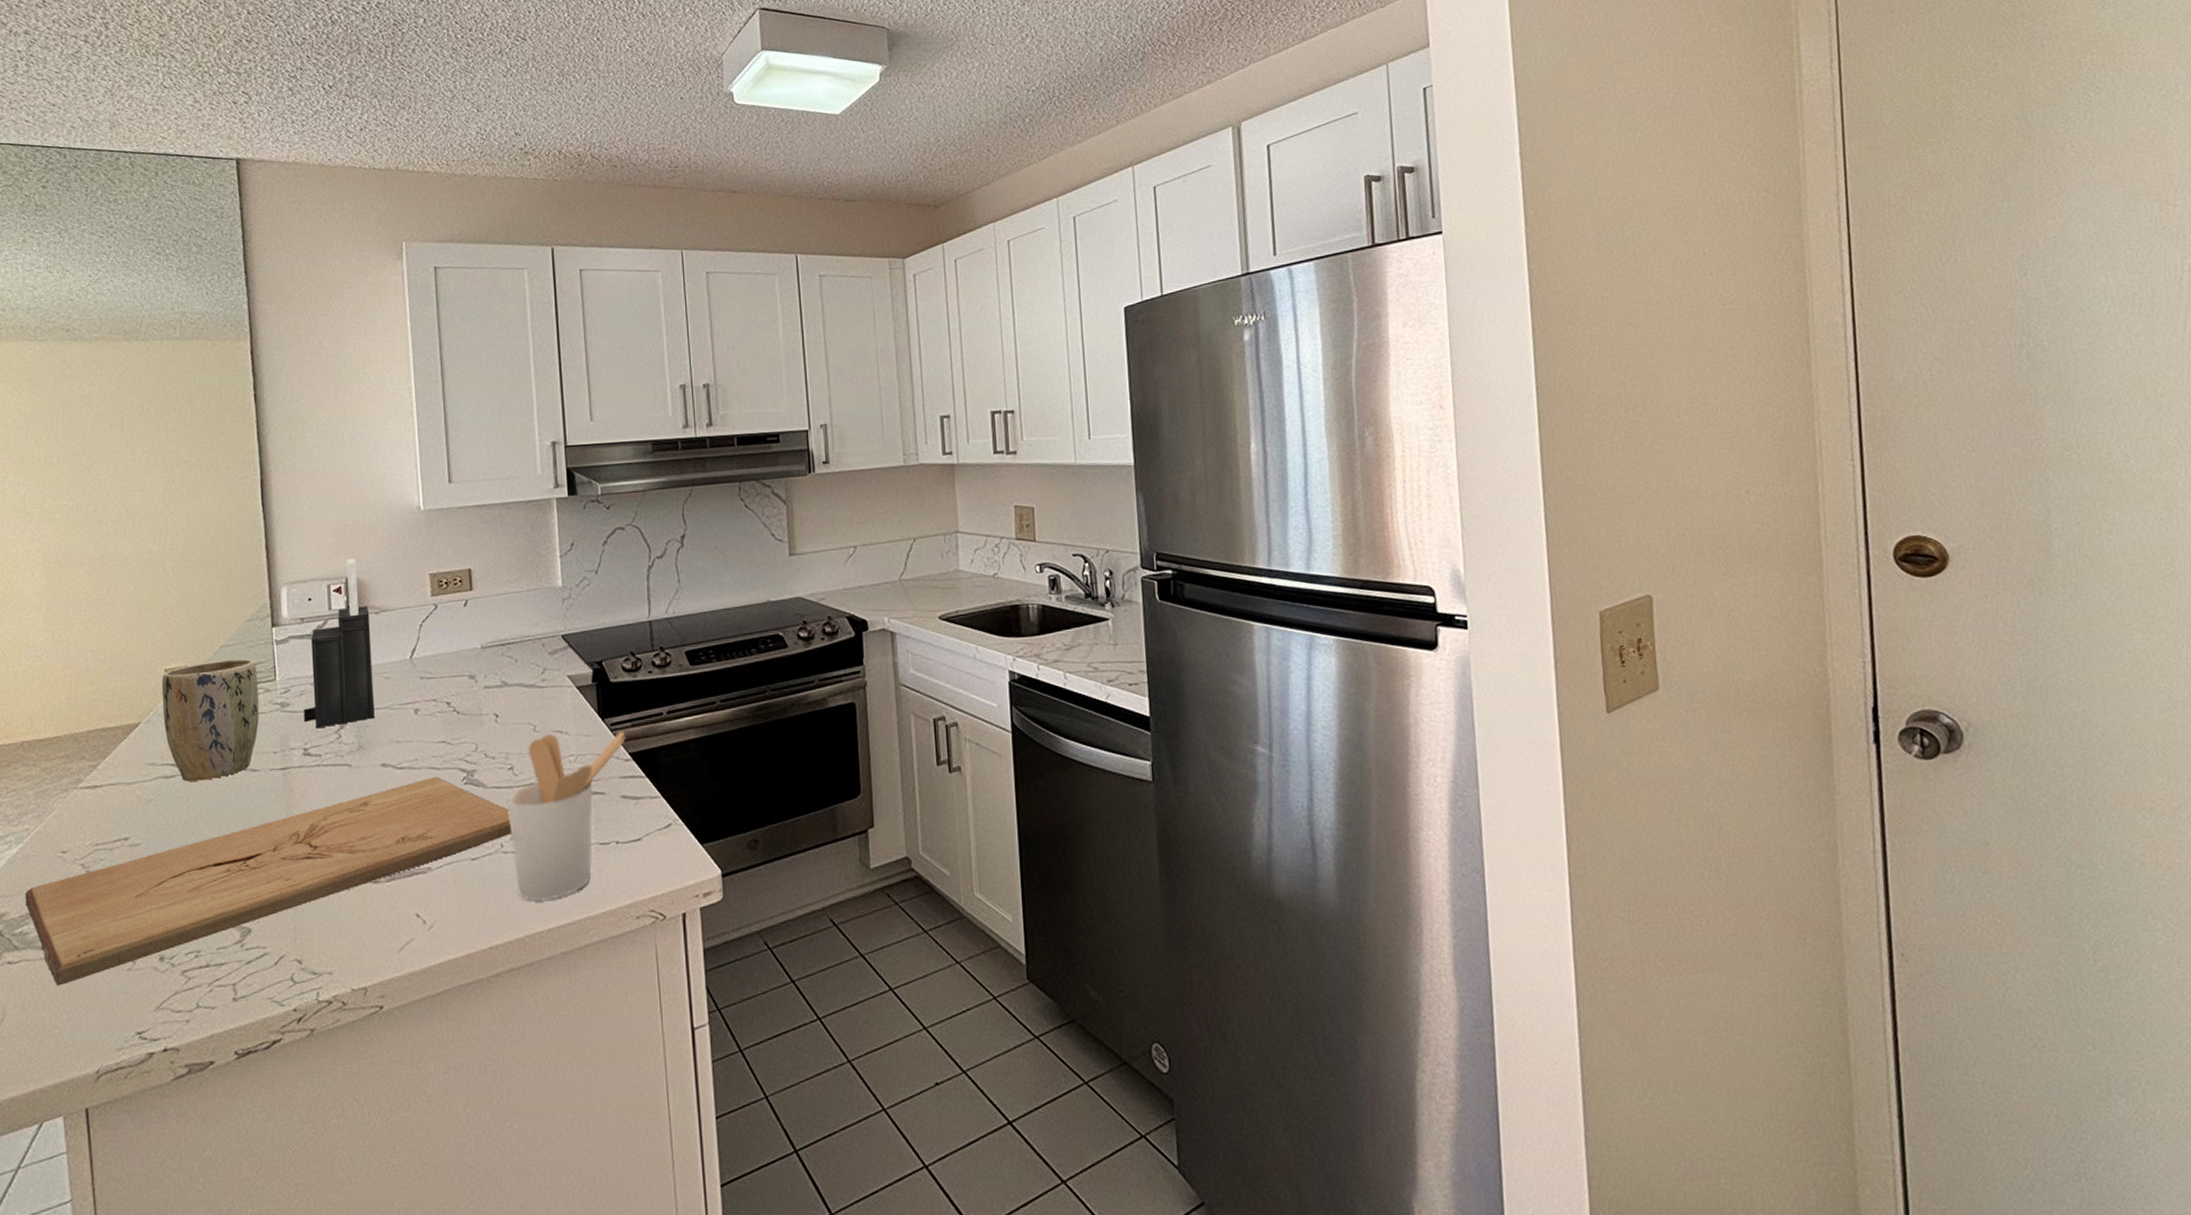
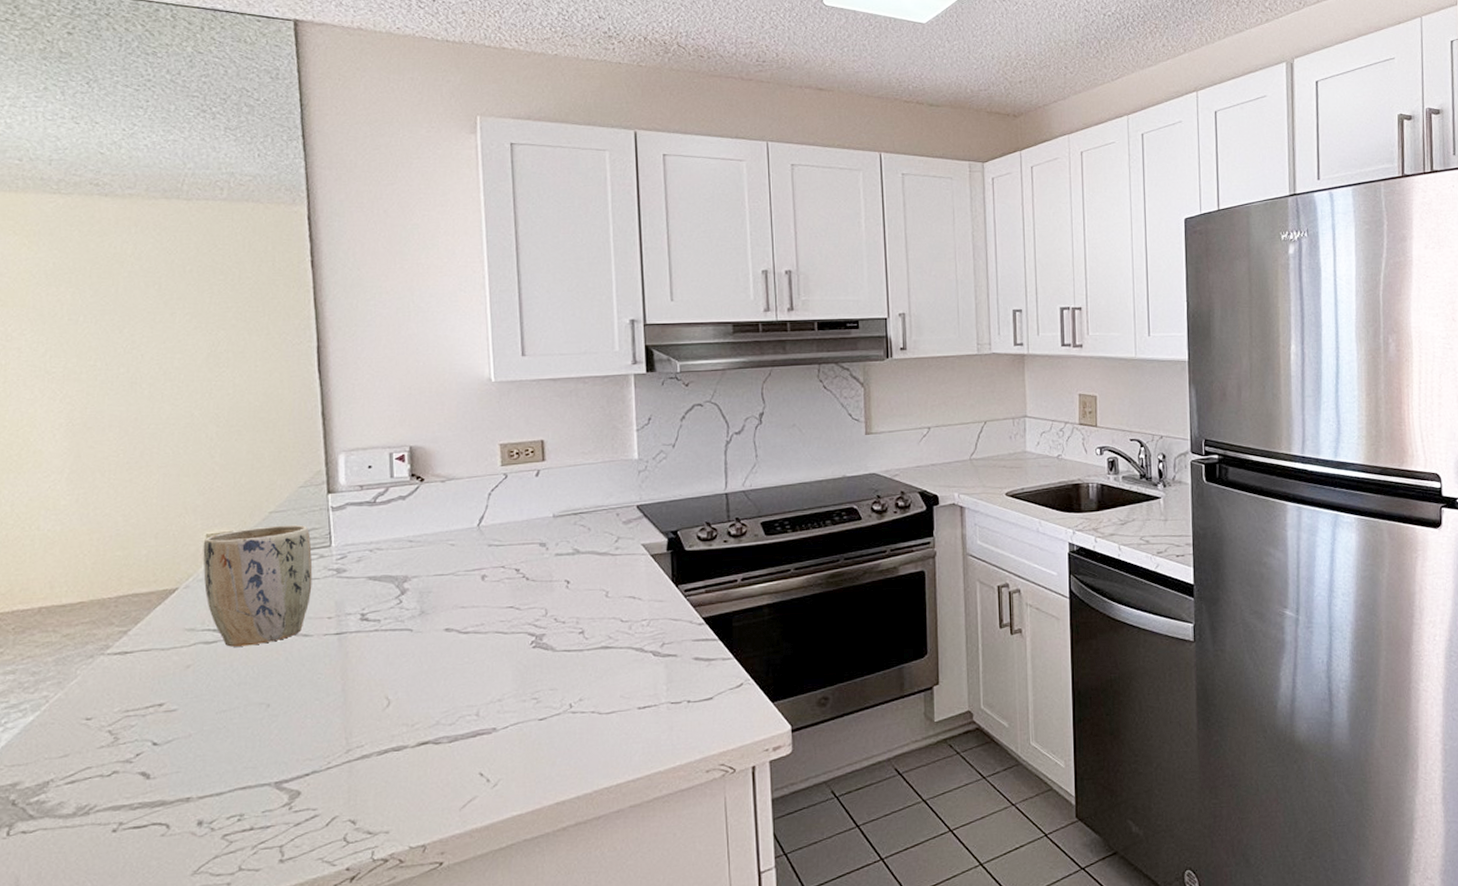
cutting board: present [25,777,513,986] -> none [42,641,582,854]
knife block: present [304,557,374,729] -> none [361,426,439,594]
utensil holder: present [507,731,626,902] -> none [577,596,699,759]

